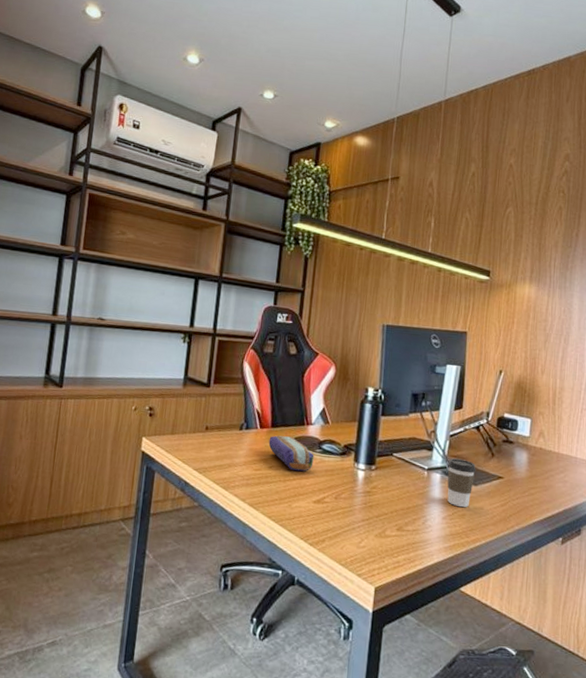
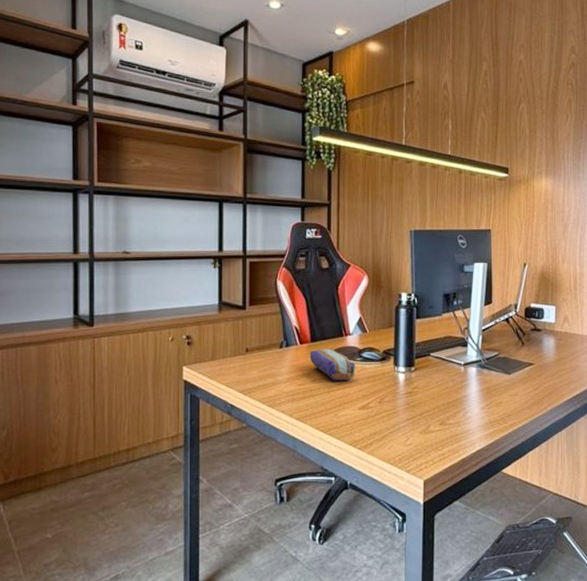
coffee cup: present [447,458,476,508] -> none [482,351,509,396]

